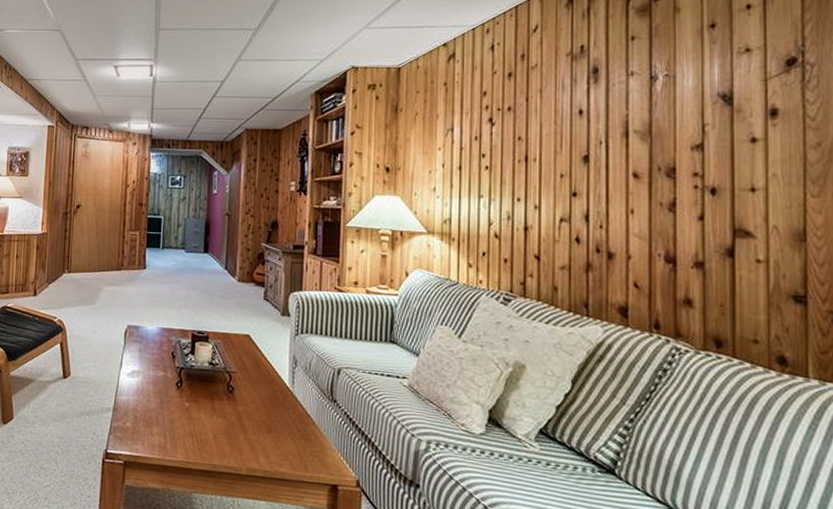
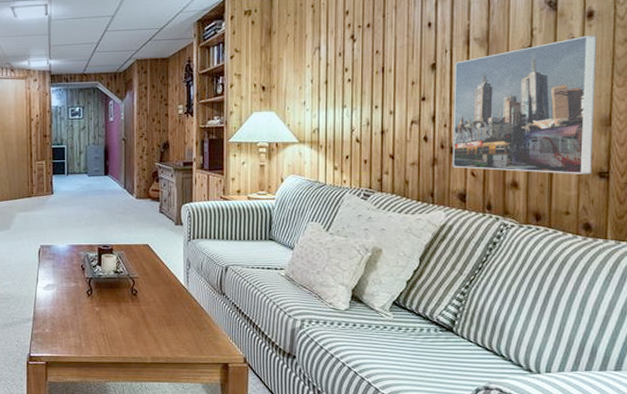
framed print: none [610,136,785,297] -> present [452,35,597,174]

